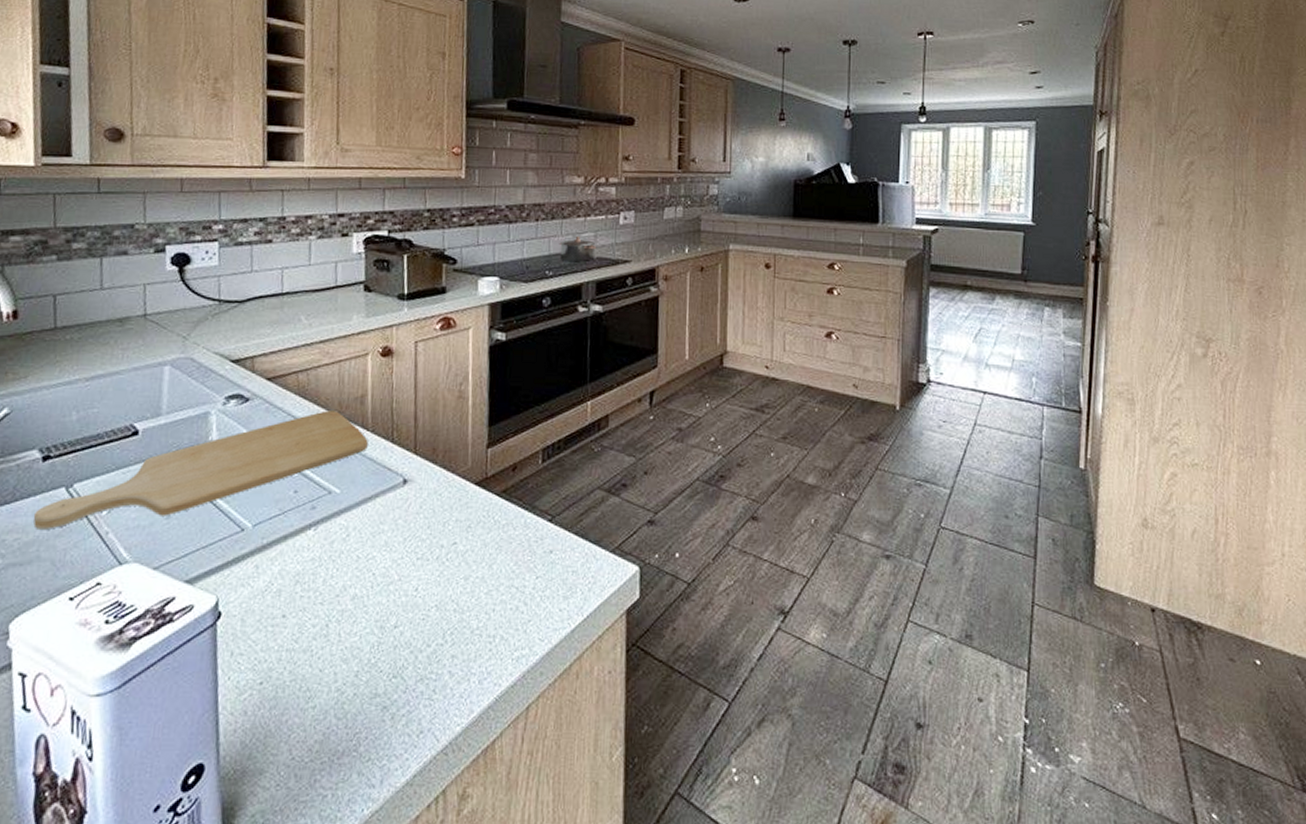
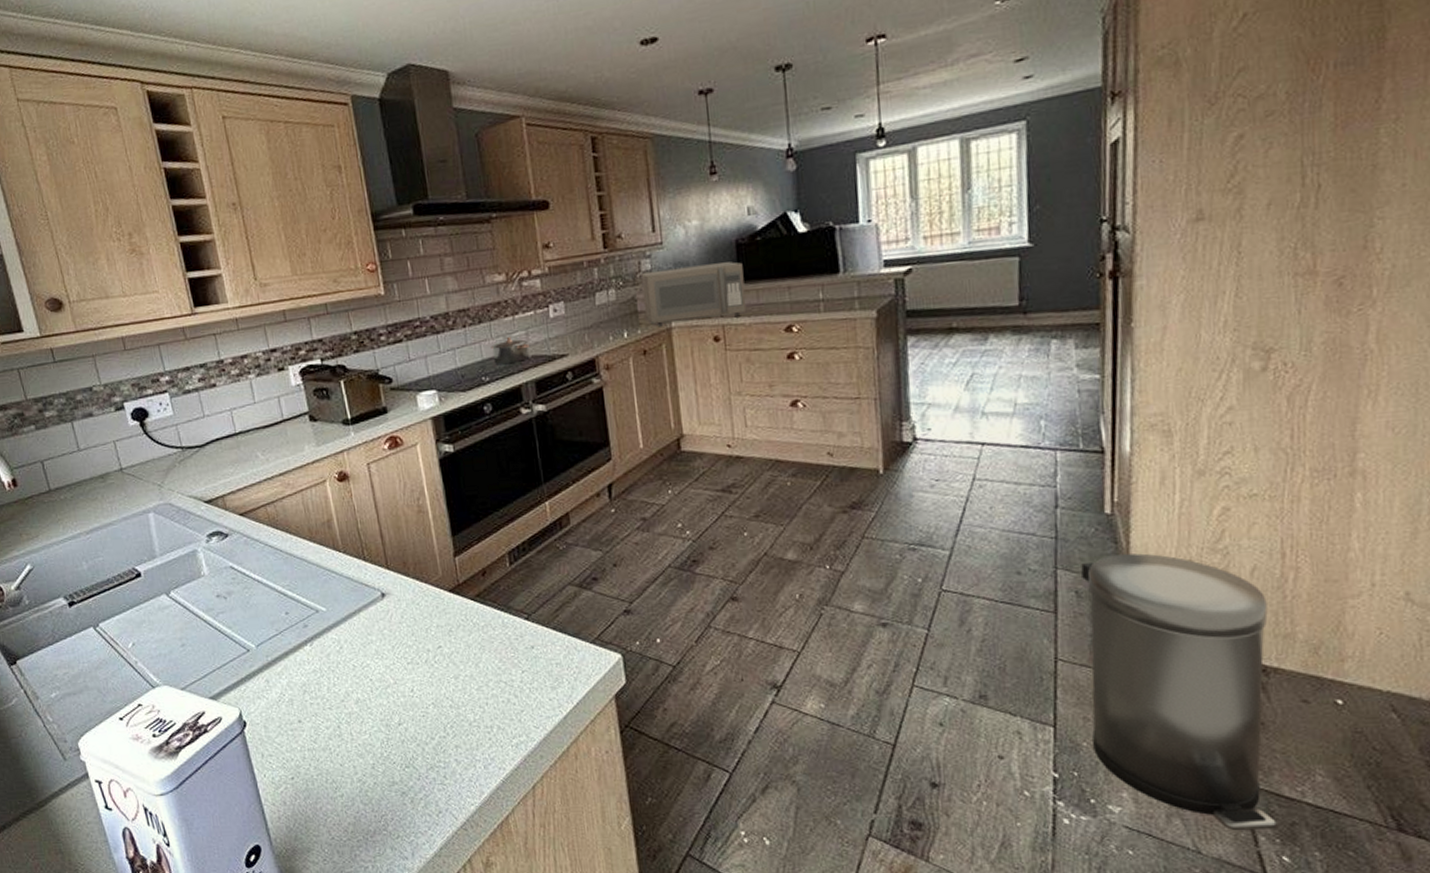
chopping board: present [33,410,368,529] -> none [73,537,343,664]
microwave: none [706,195,798,249] -> present [641,261,747,327]
pedal bin: none [1058,508,1208,785] -> present [1081,553,1277,830]

